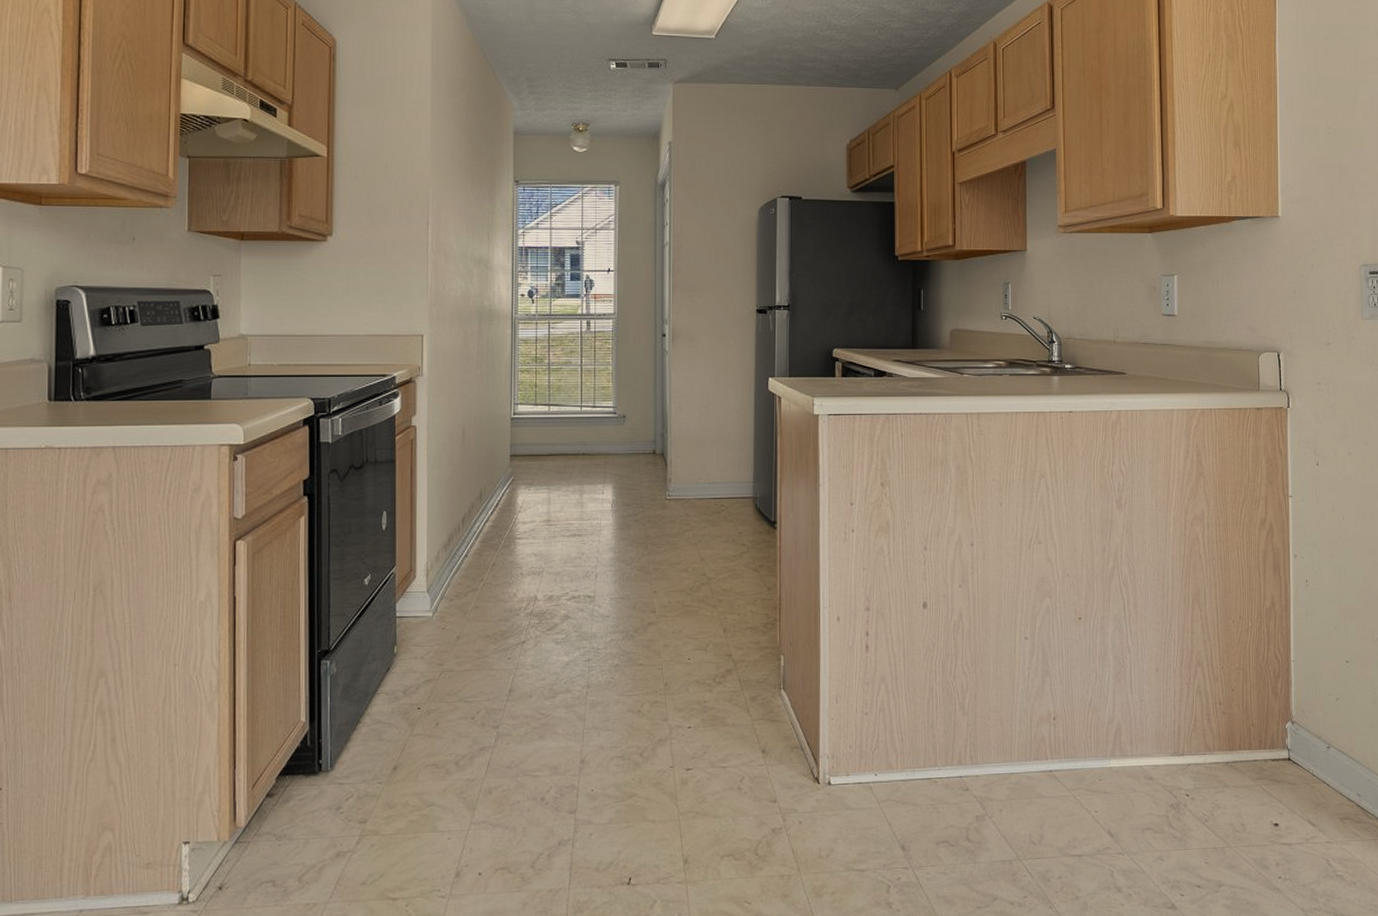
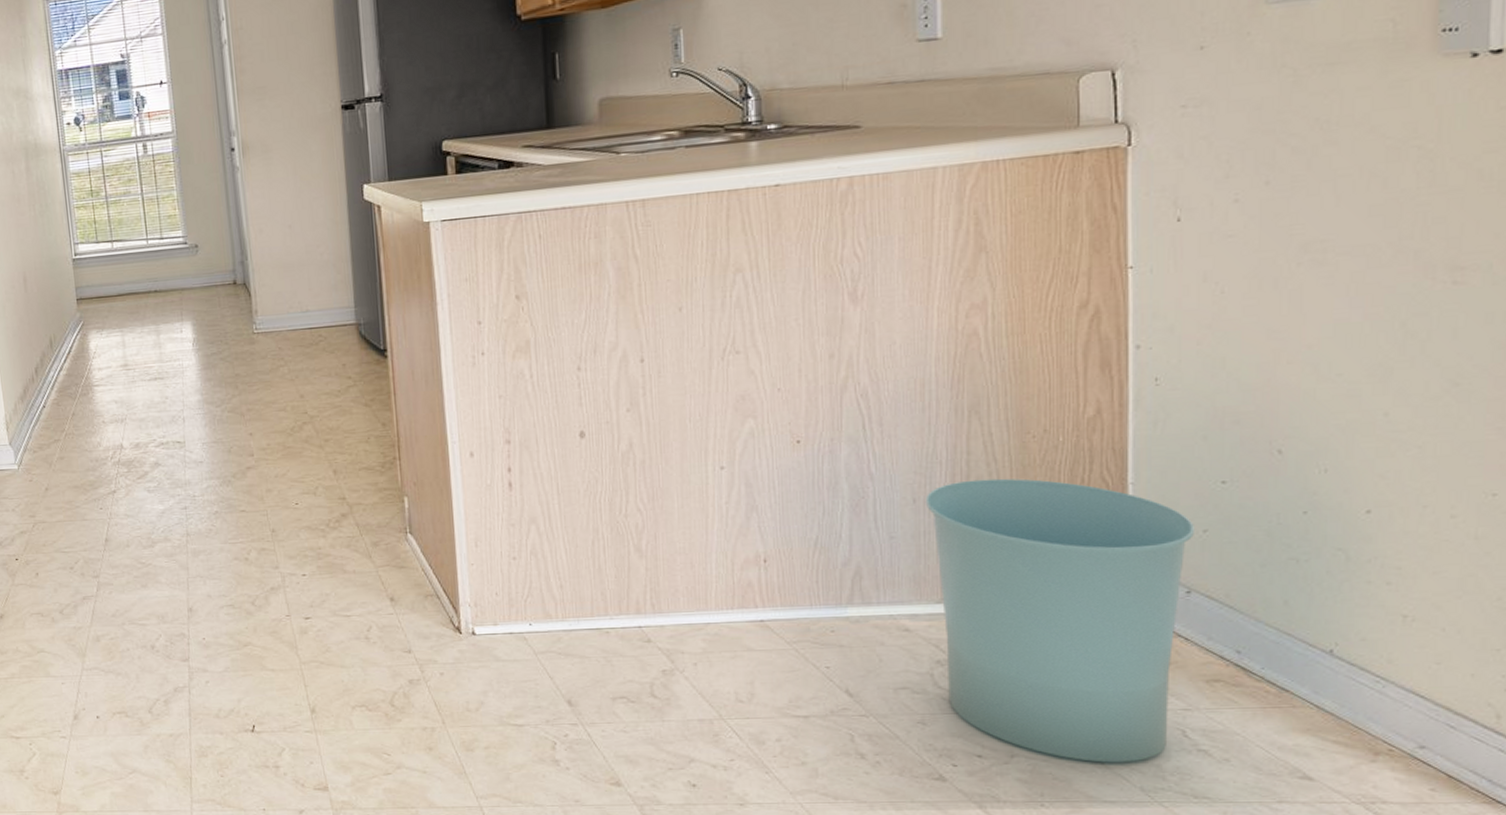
waste bin: none [1164,654,1331,889] -> present [925,478,1194,763]

